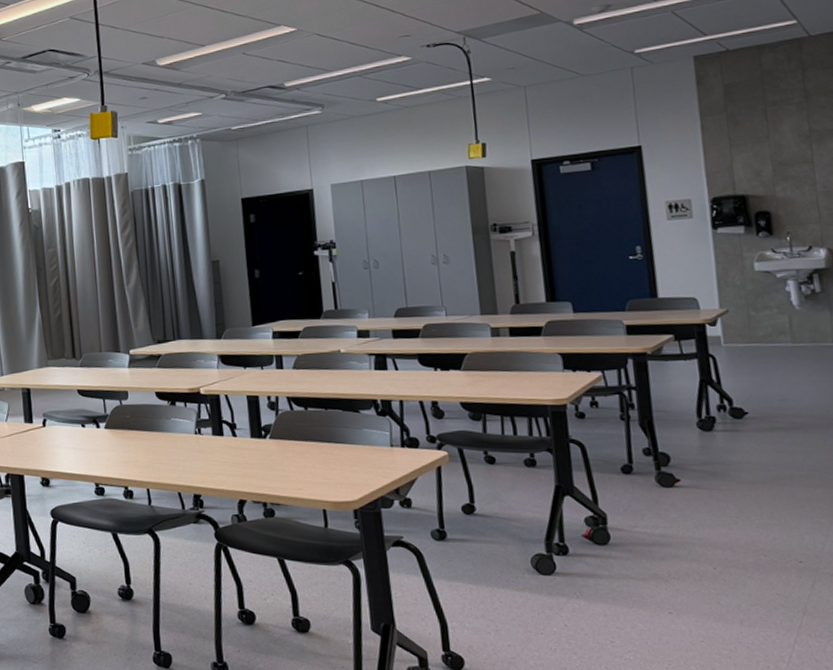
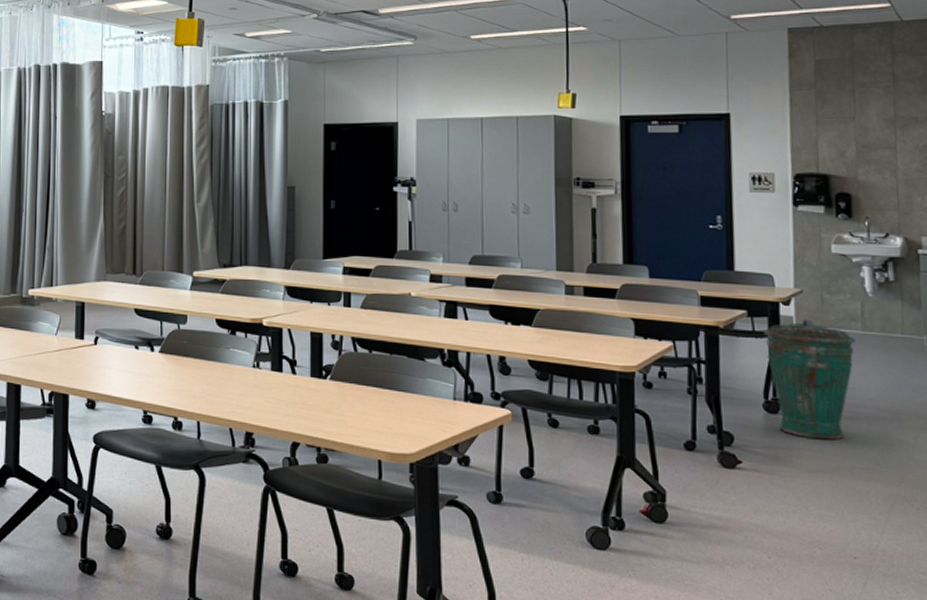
trash can: none [691,338,787,452] -> present [763,320,857,440]

